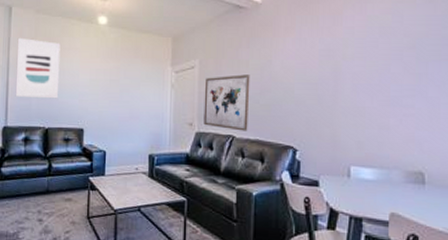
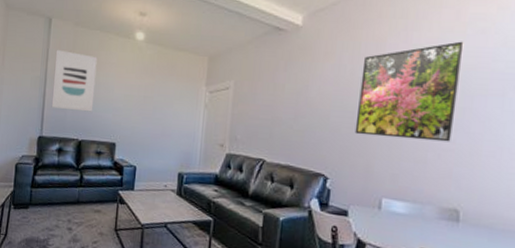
wall art: present [203,74,250,131] -> none [235,98,286,156]
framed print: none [319,10,415,108] -> present [354,41,464,142]

